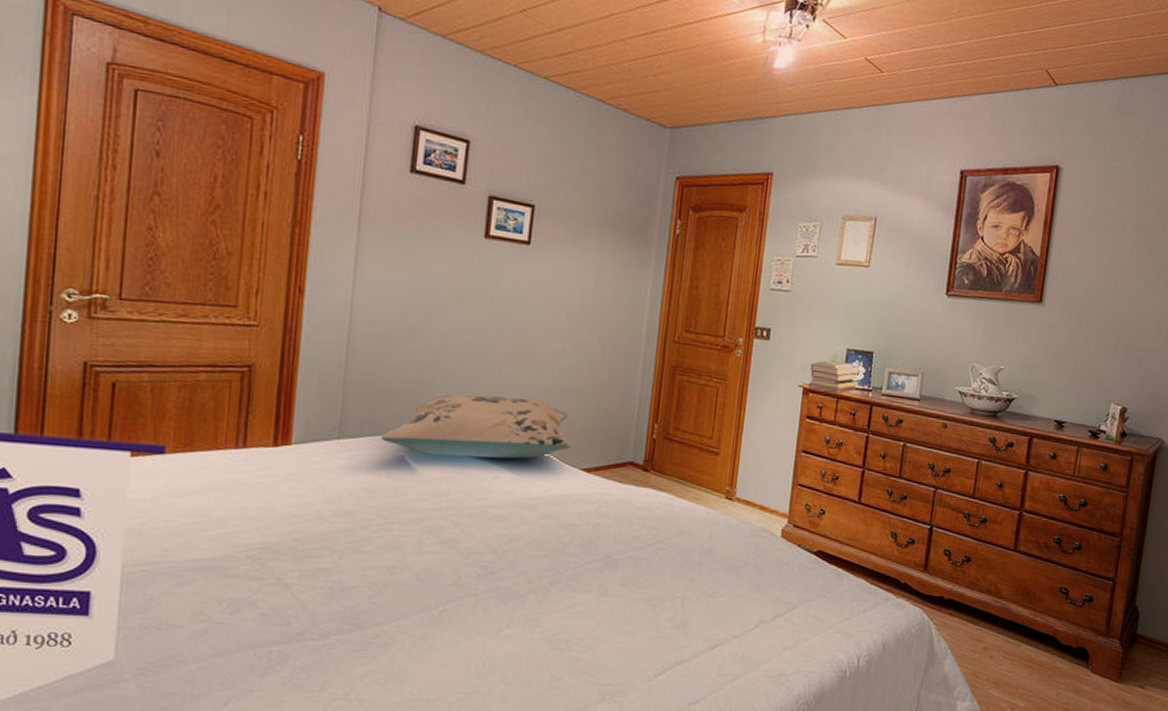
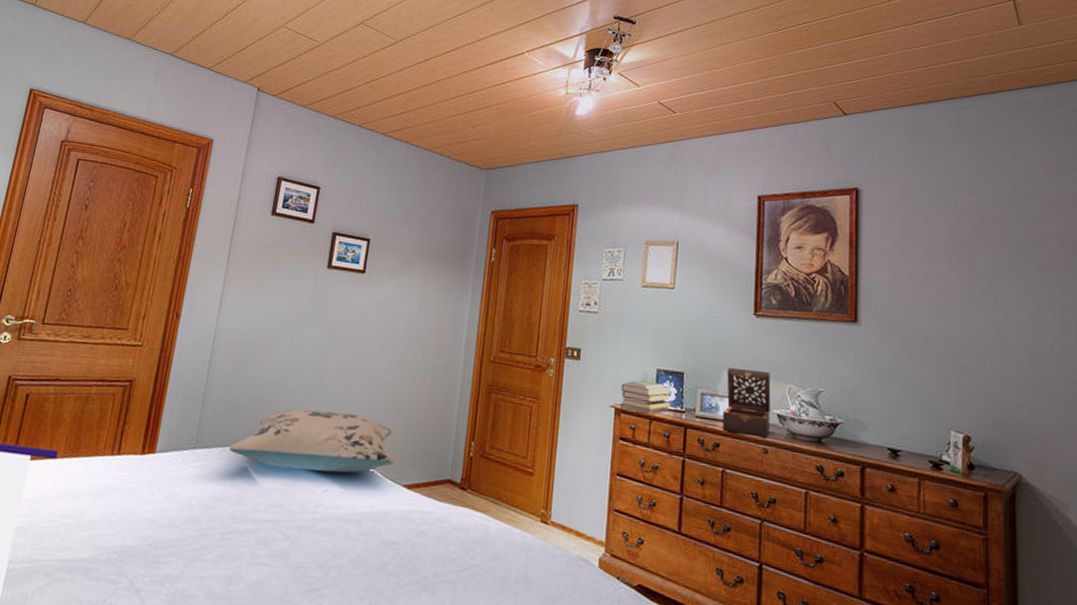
jewelry box: none [906,347,956,414] -> present [722,368,771,439]

